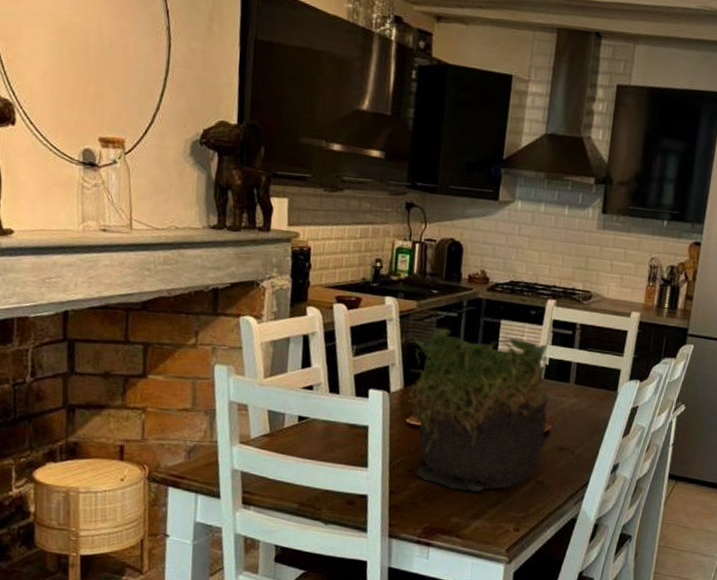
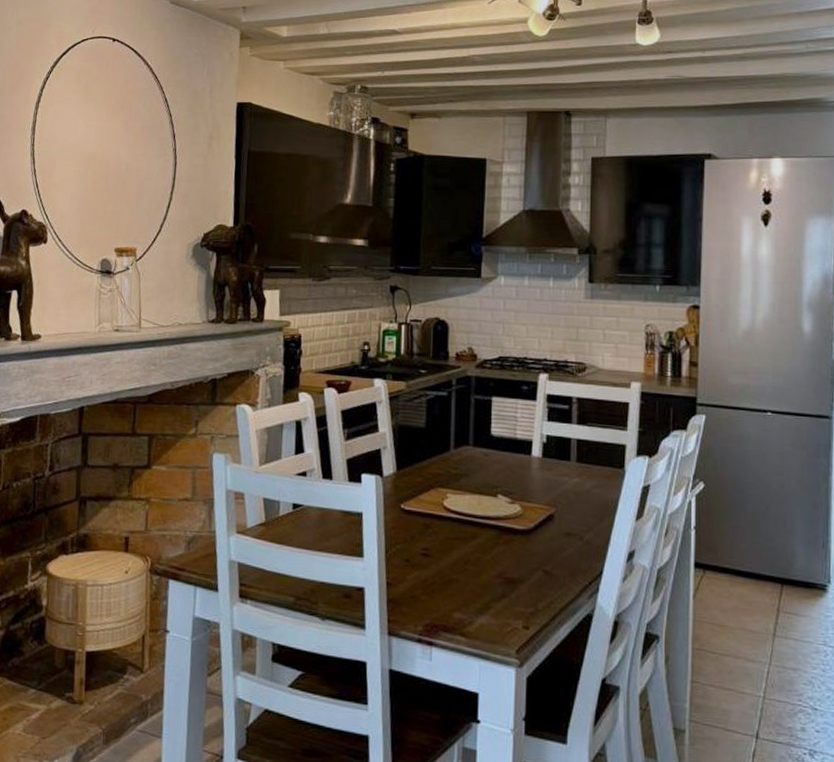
plant: present [409,327,549,492] -> none [401,407,550,584]

